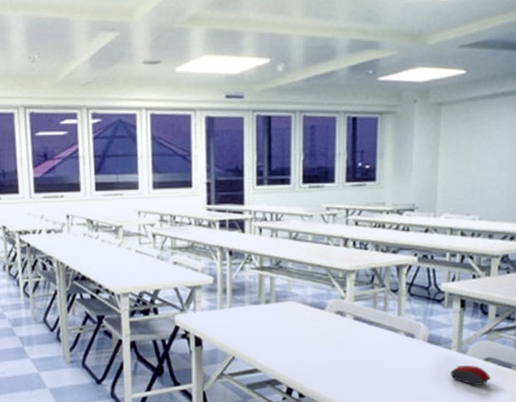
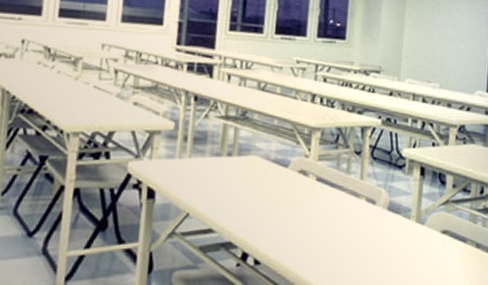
computer mouse: present [450,366,491,385] -> none [409,237,447,260]

